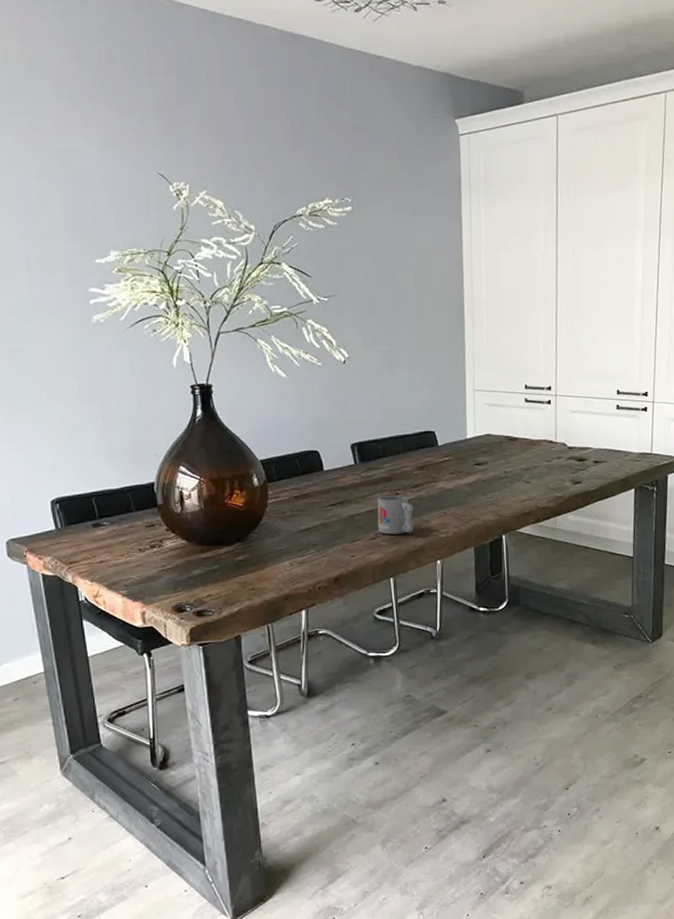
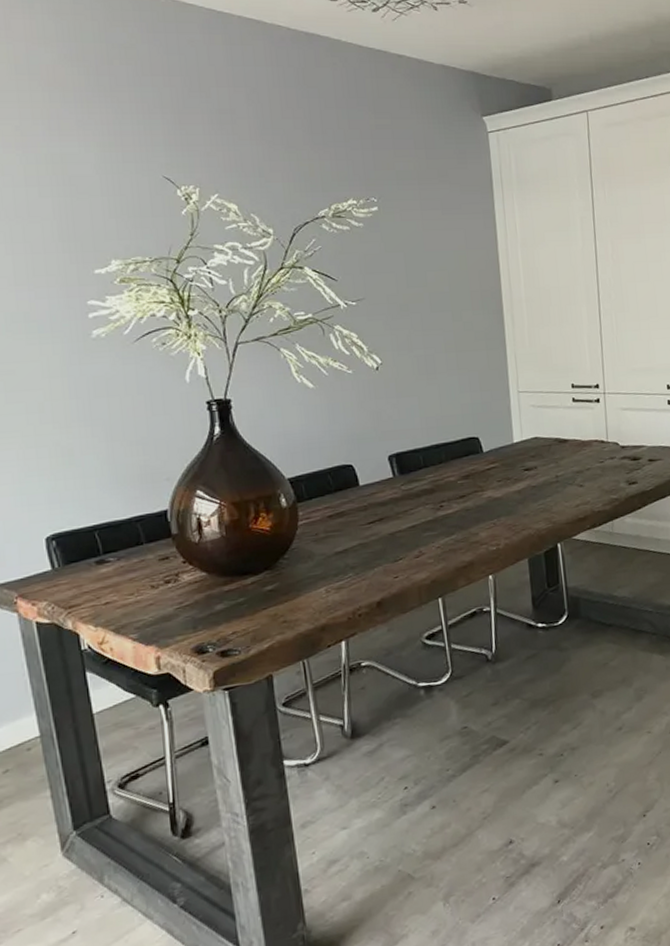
mug: present [377,495,414,535] -> none [420,507,461,551]

